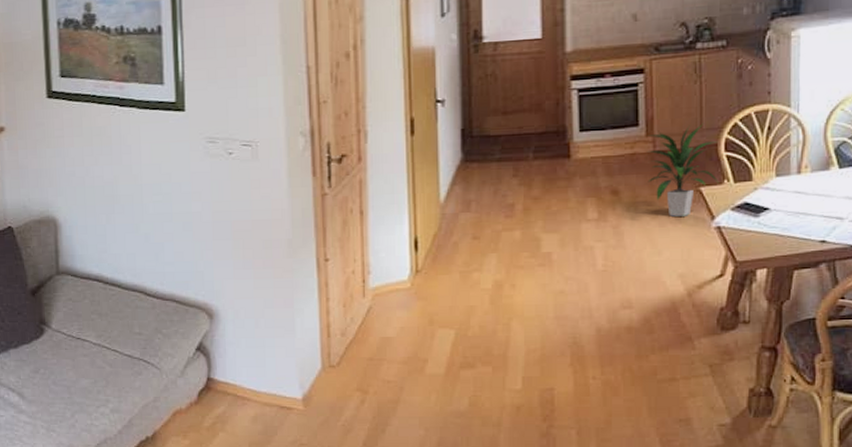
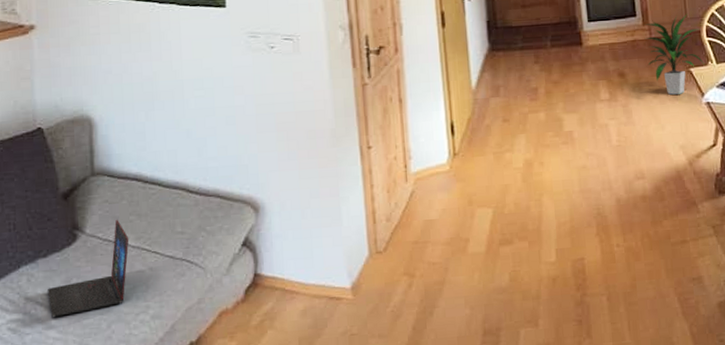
laptop: none [19,317,91,403] -> present [48,219,129,317]

